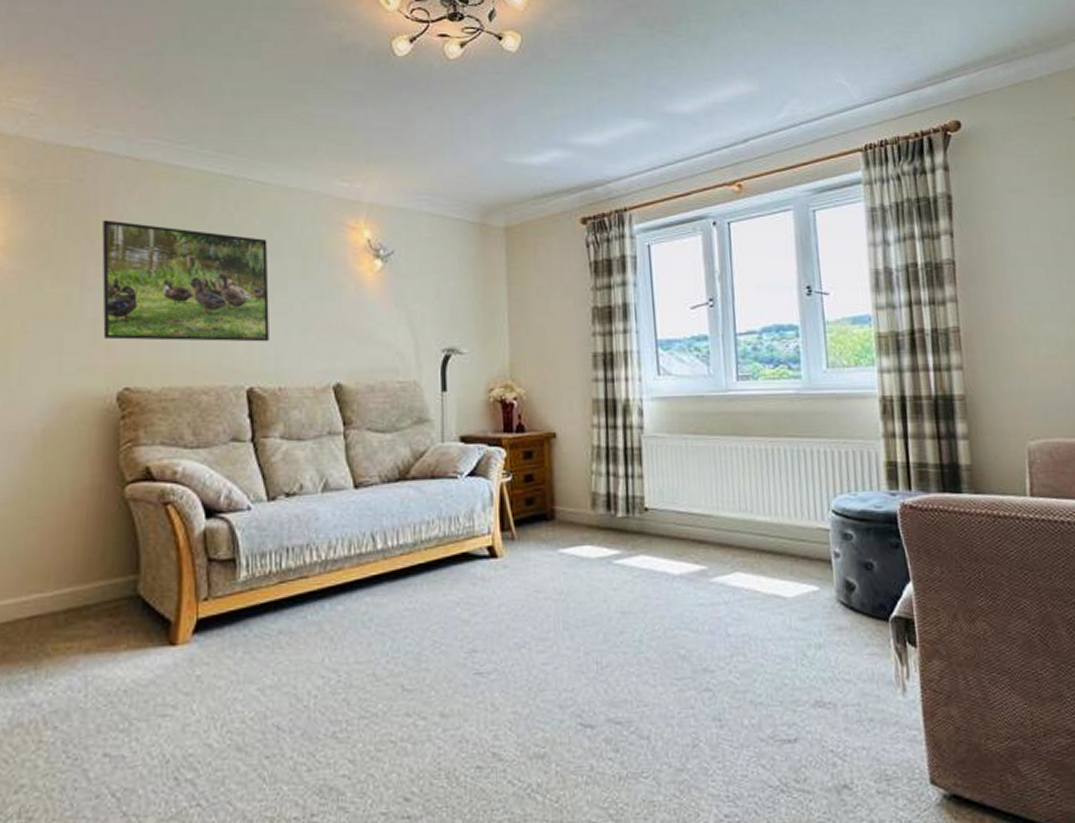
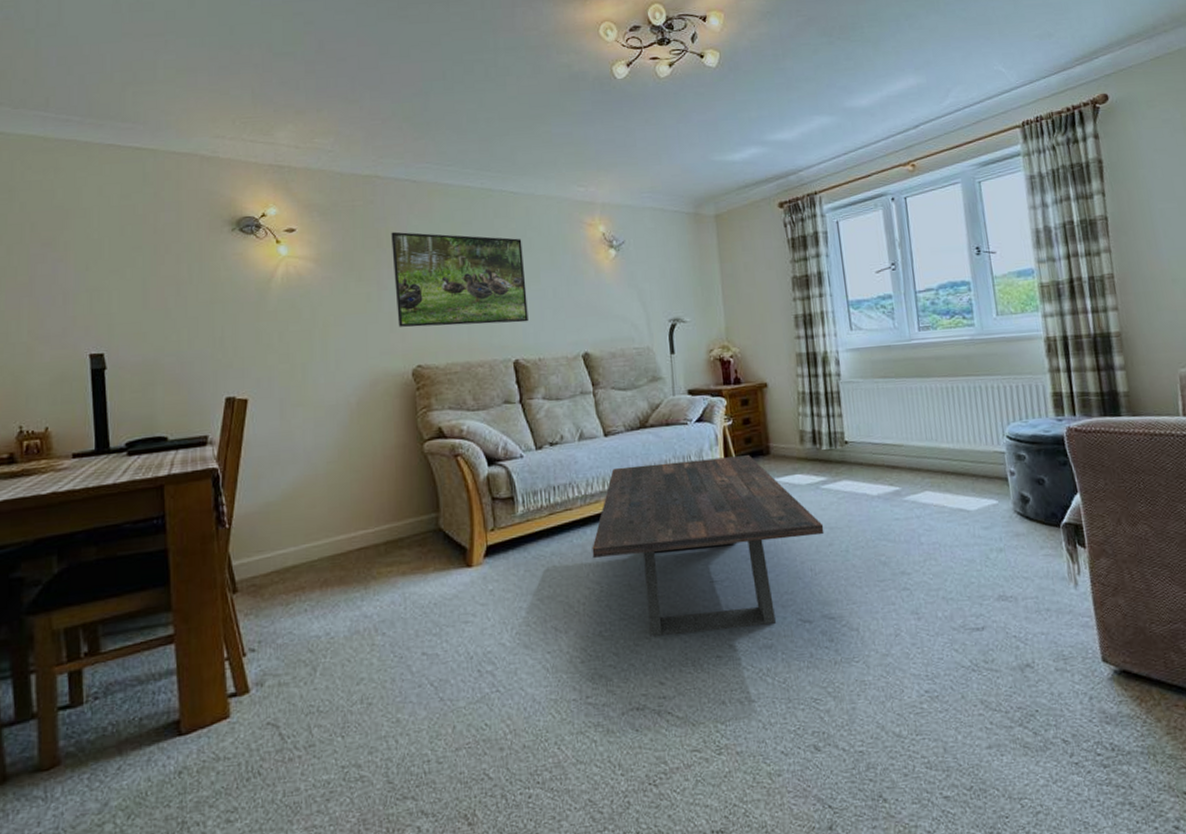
coffee table: none [330,519,615,740] -> present [592,455,825,637]

